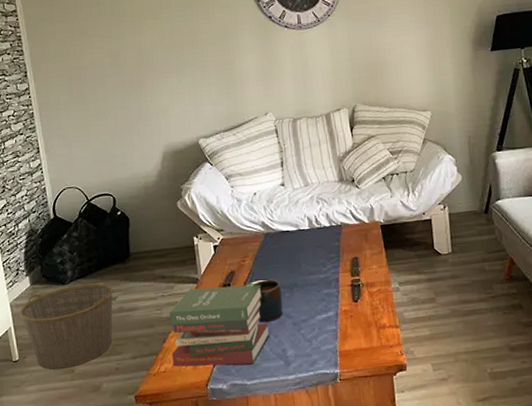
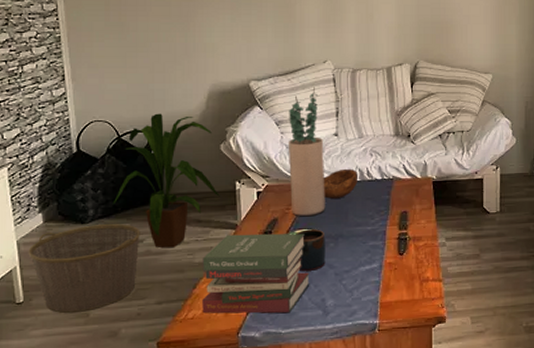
house plant: none [87,176,180,304] -> present [112,113,220,248]
vase: none [237,139,279,268] -> present [288,87,325,217]
bowl: none [274,217,308,249] -> present [323,168,359,199]

